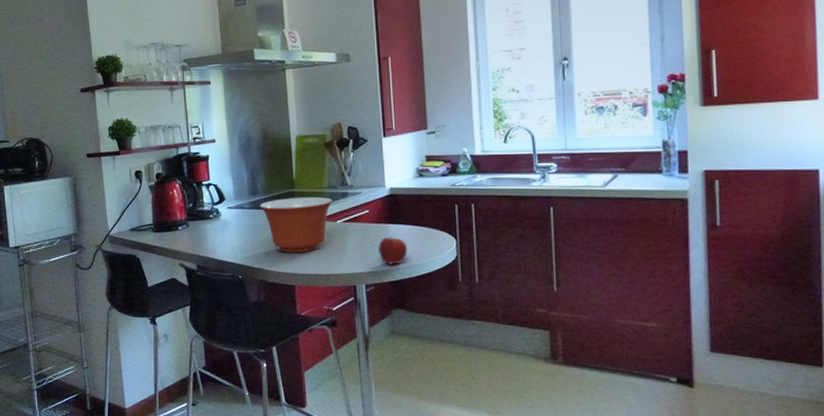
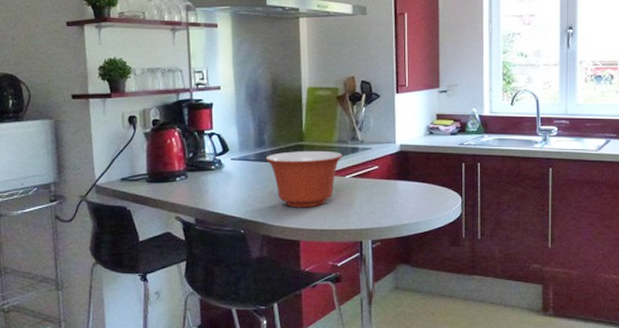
fruit: present [377,236,408,265] -> none [385,192,415,221]

